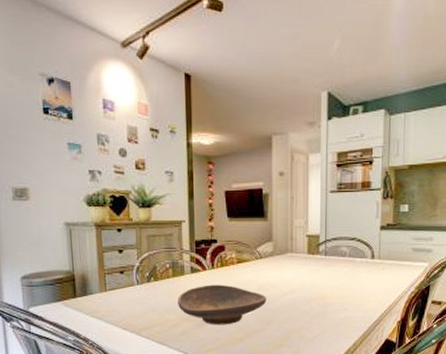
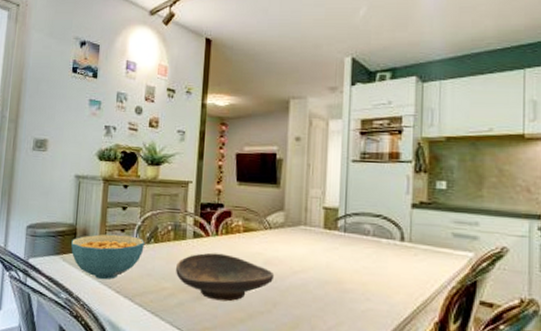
cereal bowl: none [71,276,145,320] -> present [71,234,145,280]

